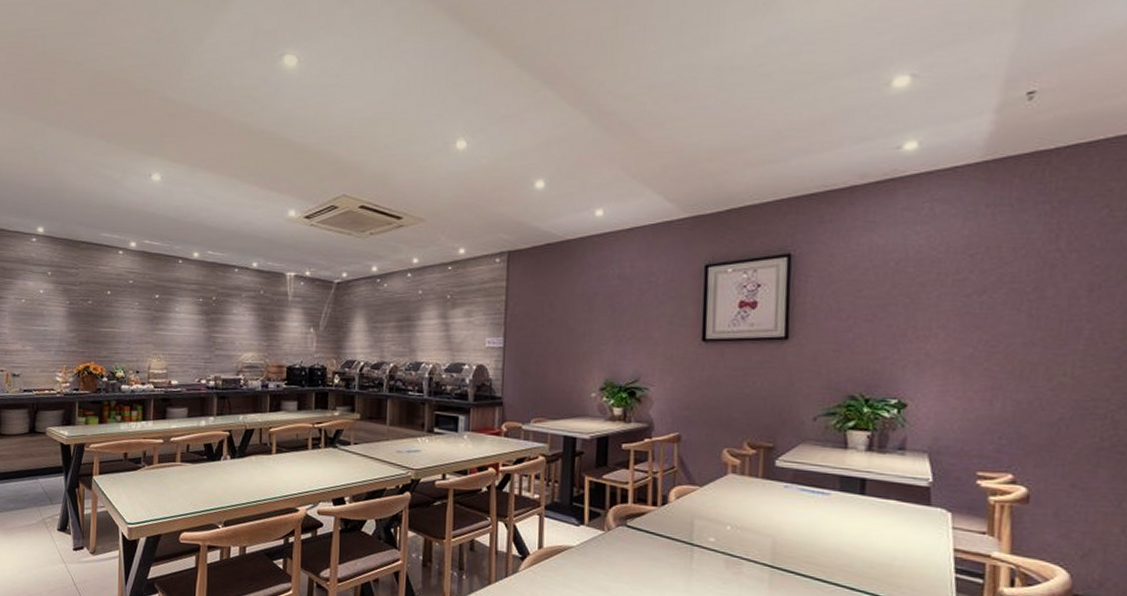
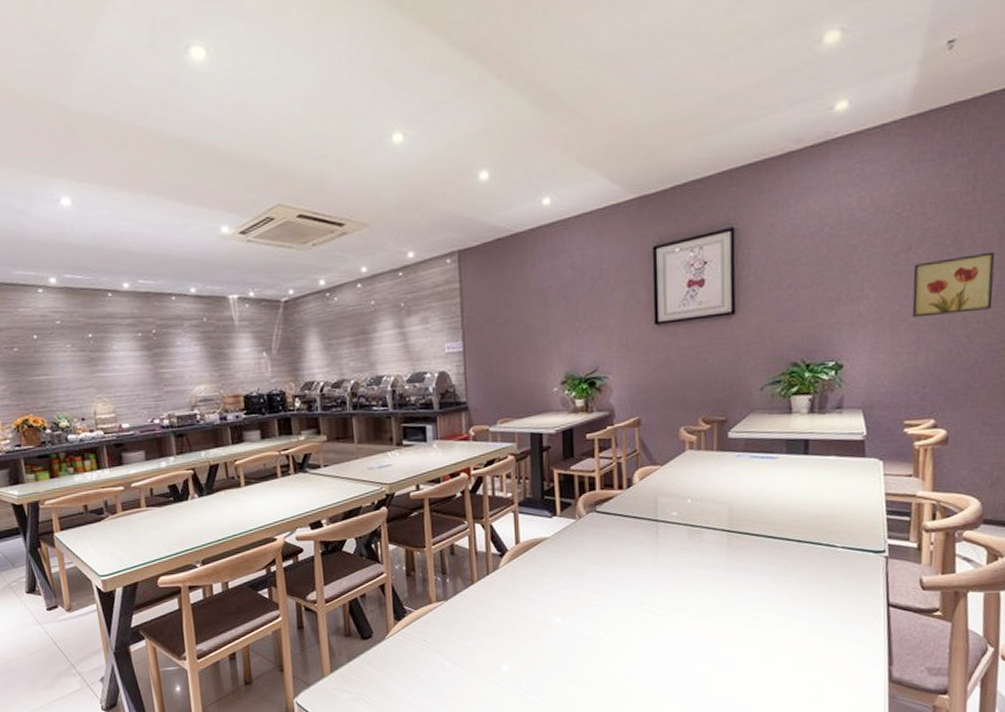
wall art: none [986,303,1084,364] -> present [911,251,995,318]

